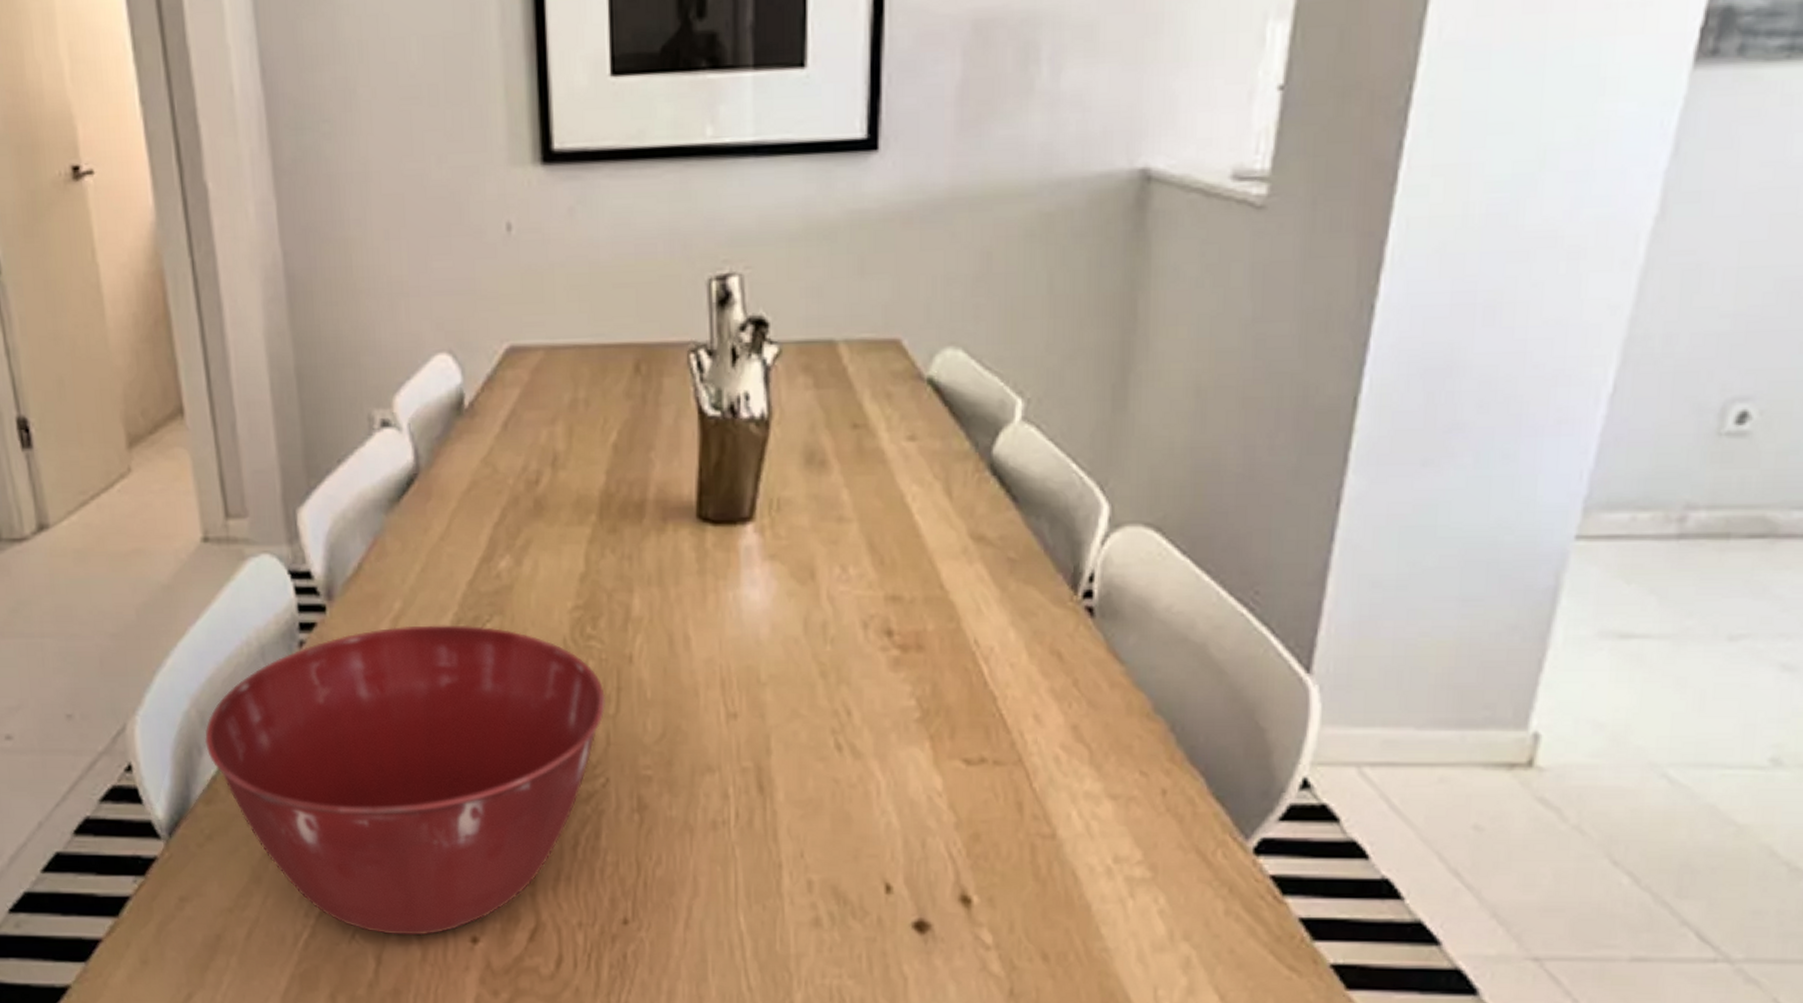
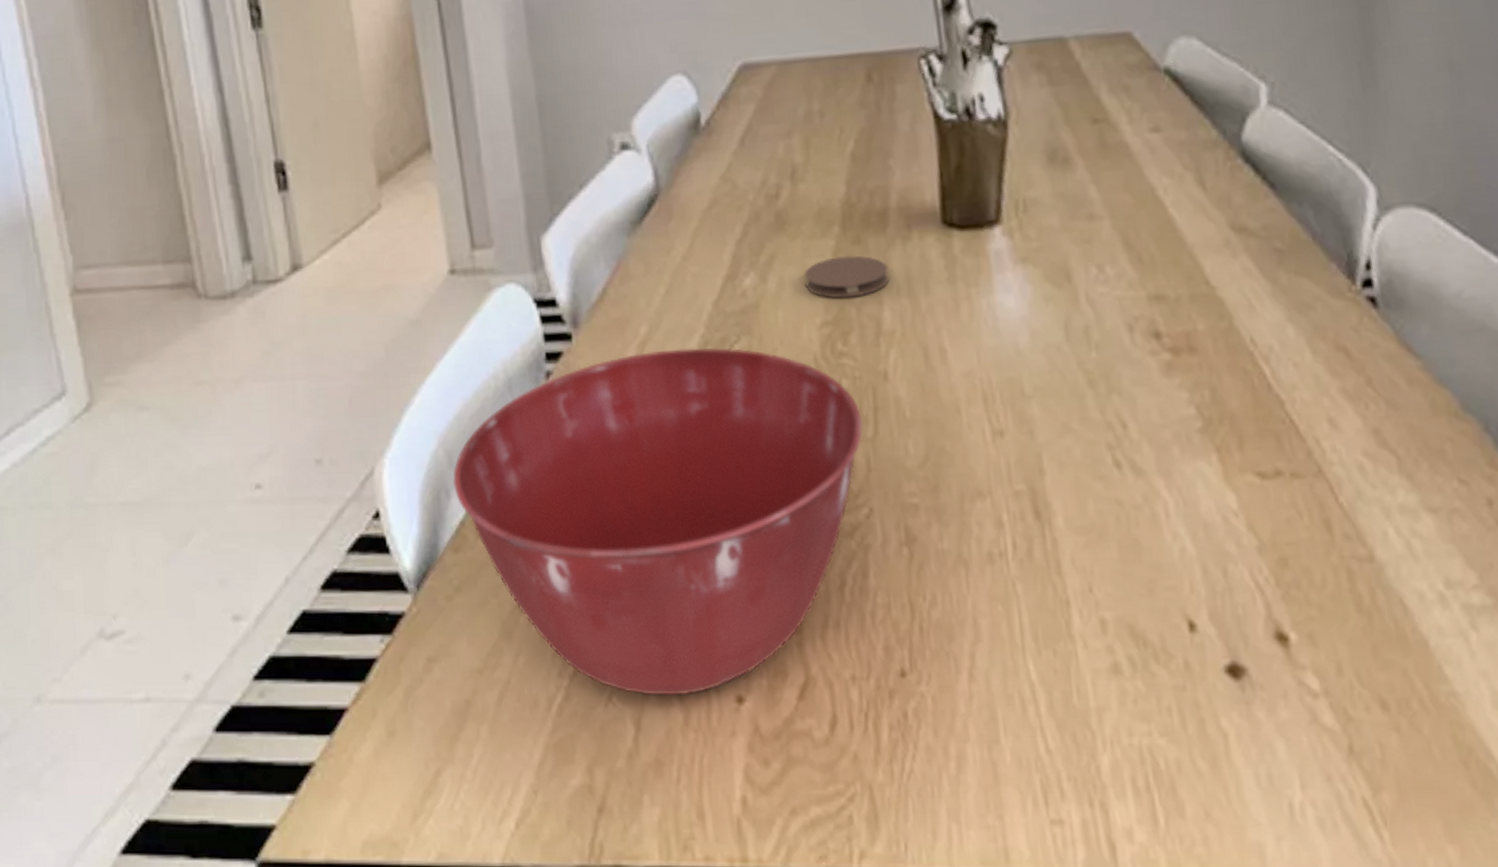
coaster: none [559,544,641,585] -> present [804,255,889,299]

